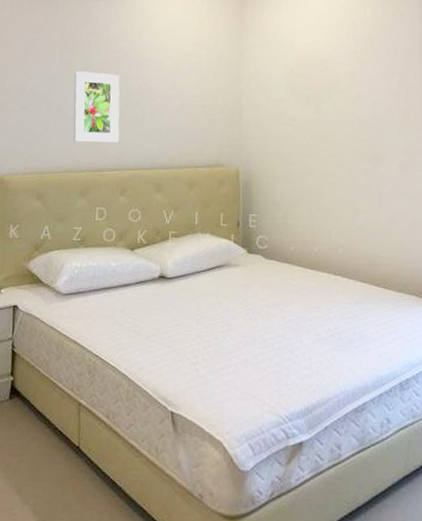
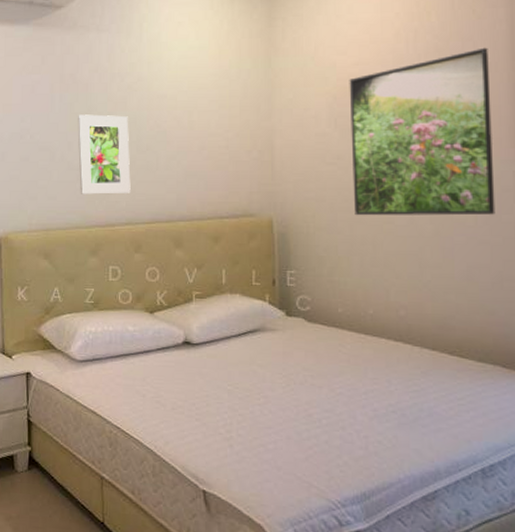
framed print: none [303,38,412,171] -> present [349,47,496,216]

